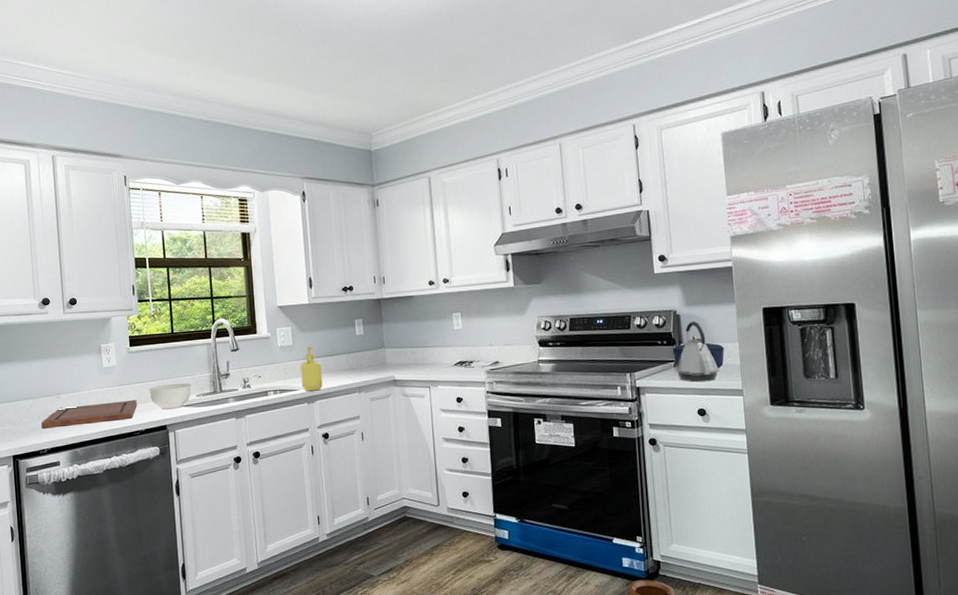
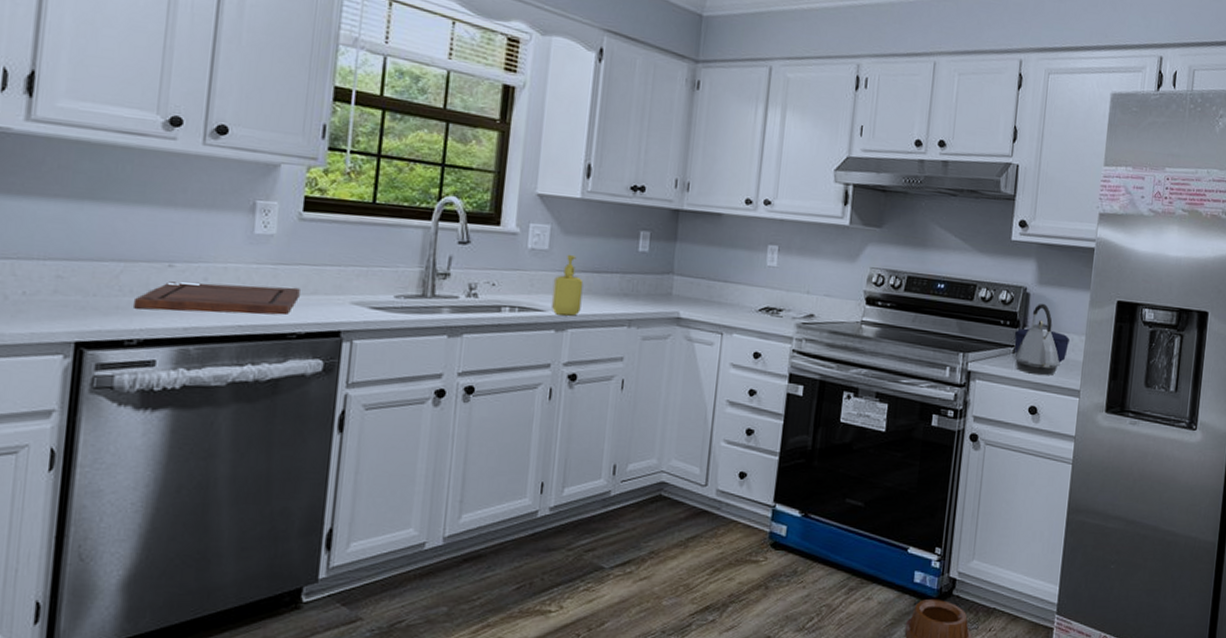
bowl: present [149,383,192,410] -> none [322,273,390,311]

